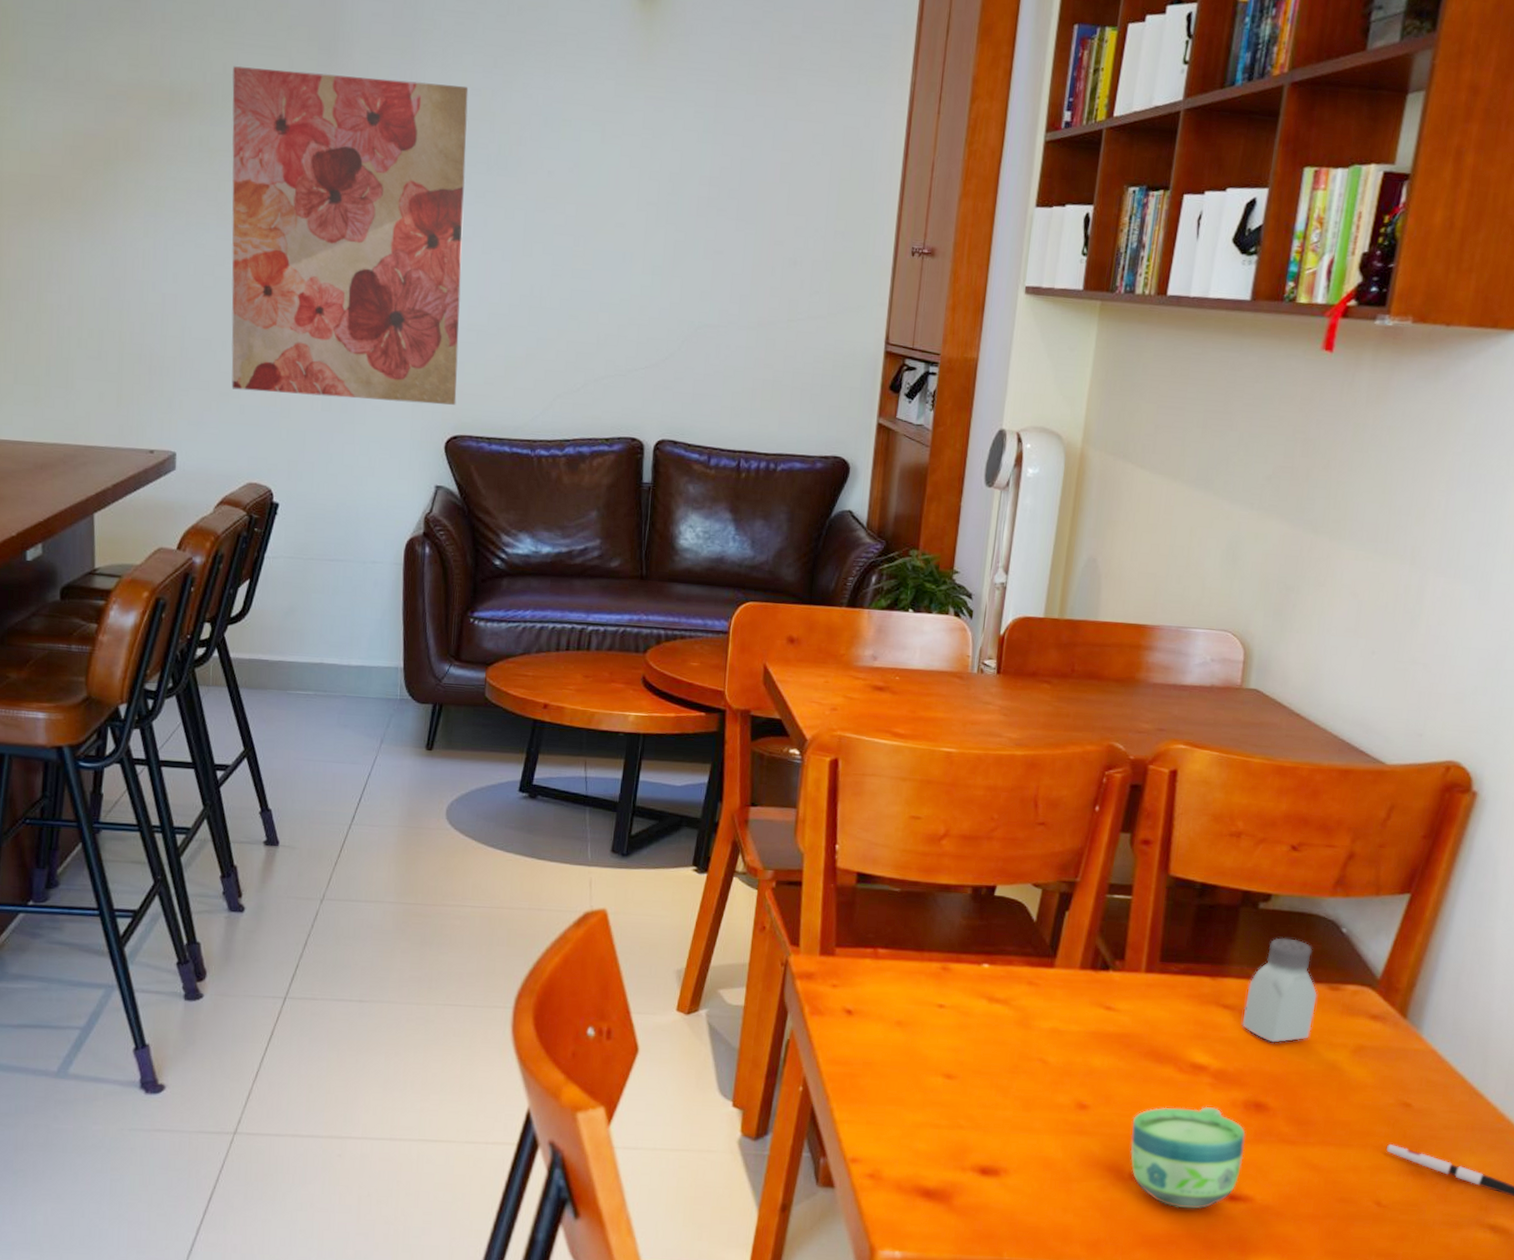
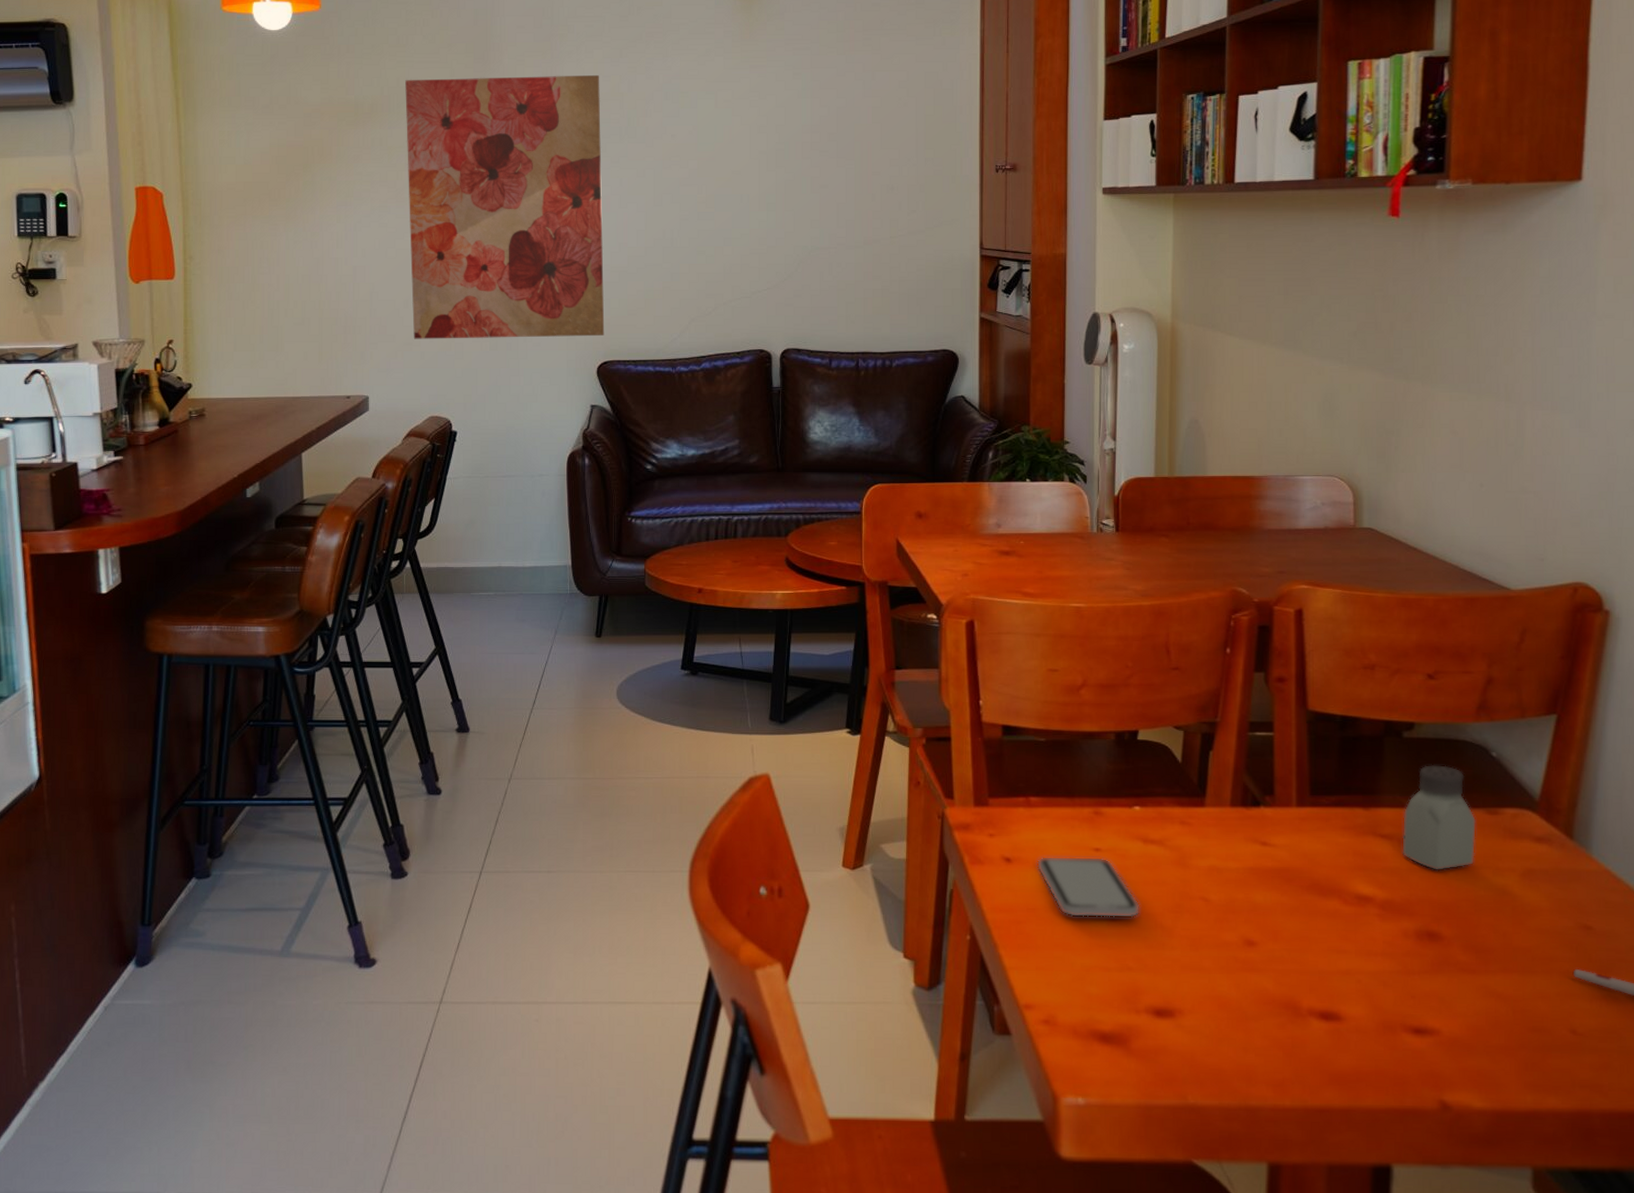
smartphone: none [877,1009,978,1077] -> present [1036,856,1141,919]
cup: present [1130,1106,1246,1209] -> none [1303,937,1424,1044]

